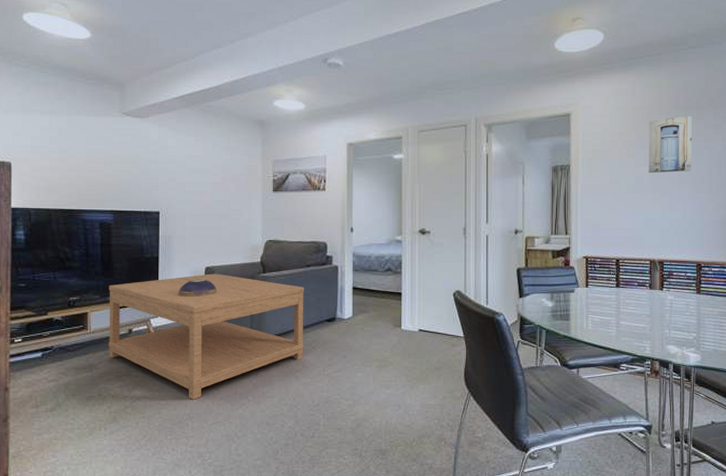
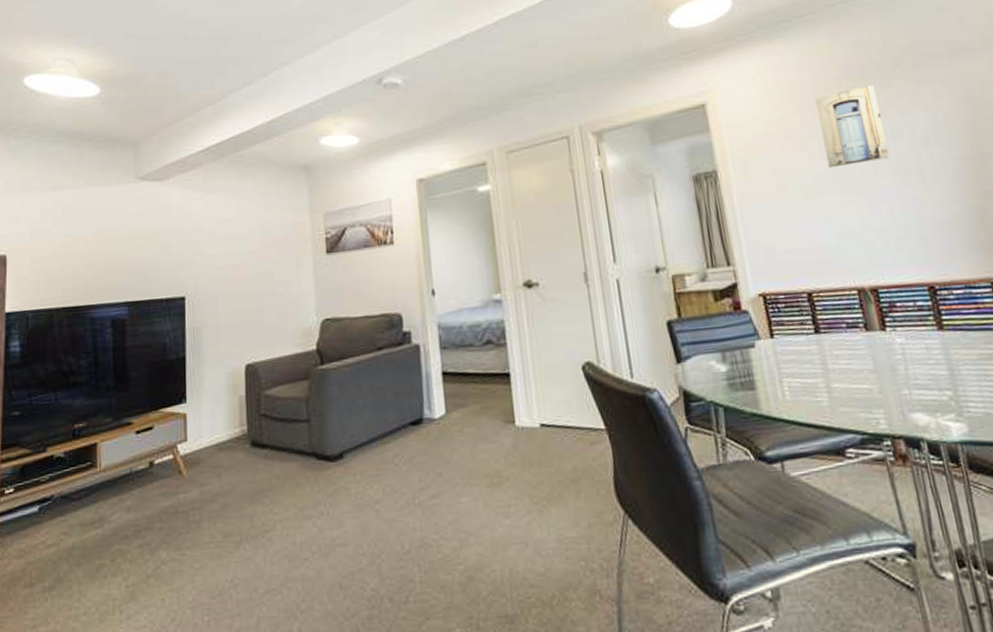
coffee table: present [109,273,304,400] -> none [123,371,383,558]
decorative bowl: present [178,279,217,297] -> none [211,381,262,409]

